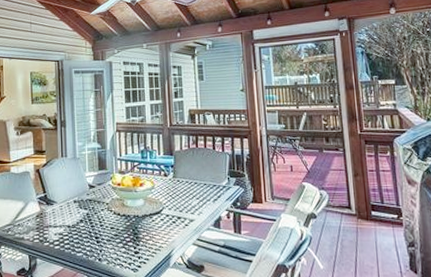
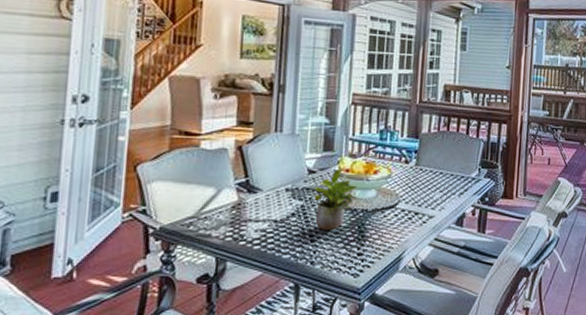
potted plant: none [95,183,129,234] -> present [314,168,358,231]

